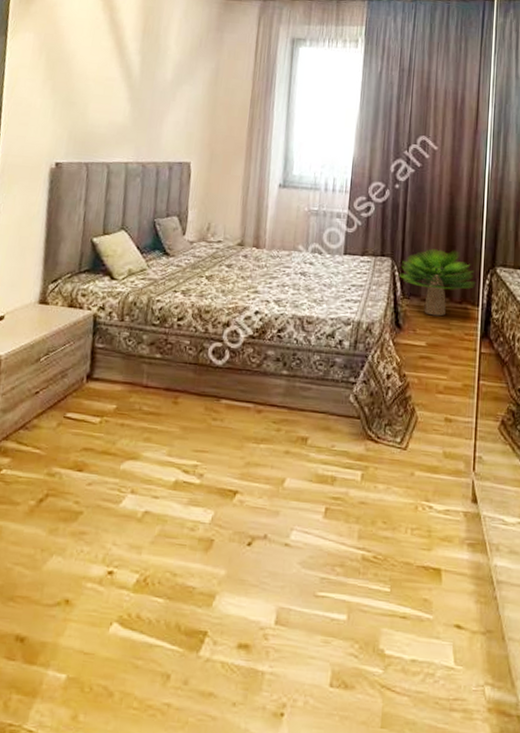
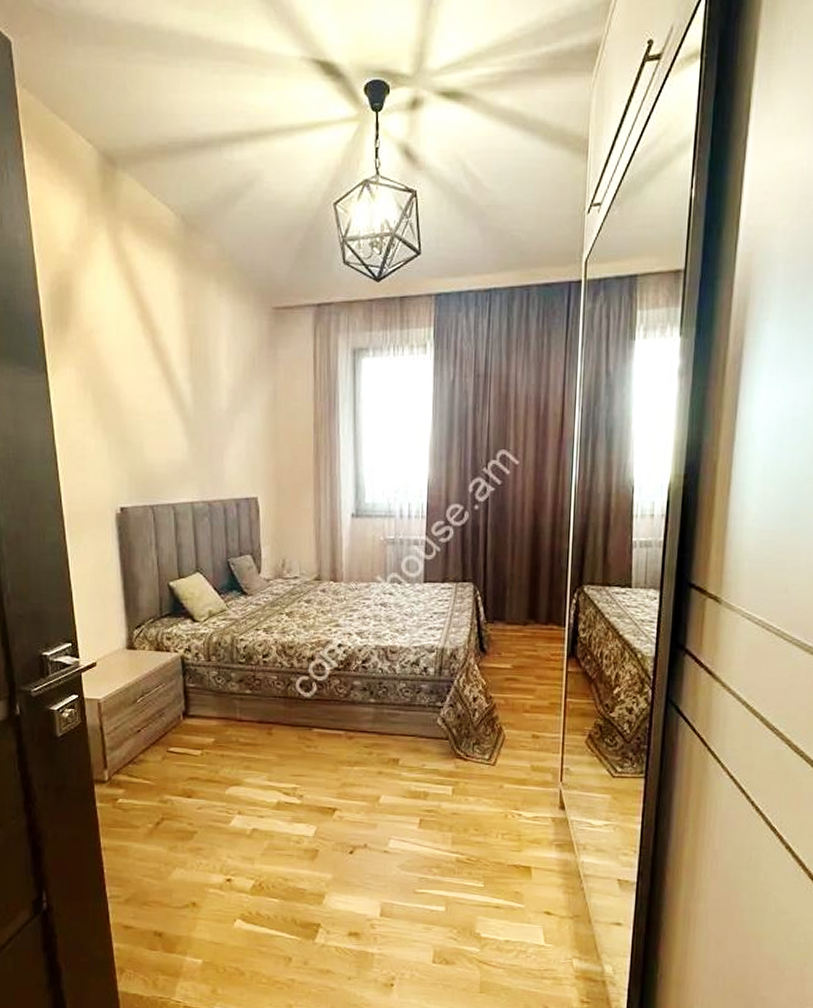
potted plant: present [398,248,476,317] -> none [481,571,562,639]

